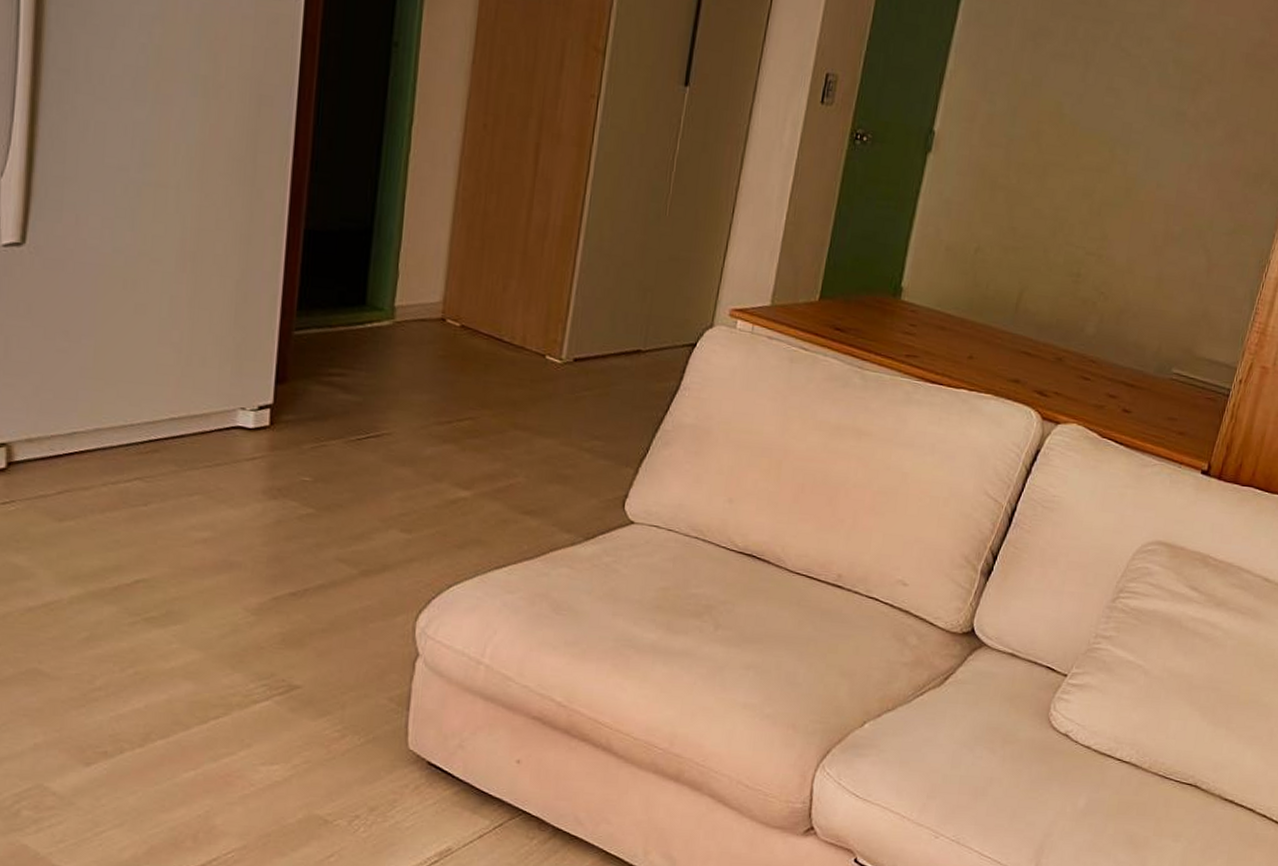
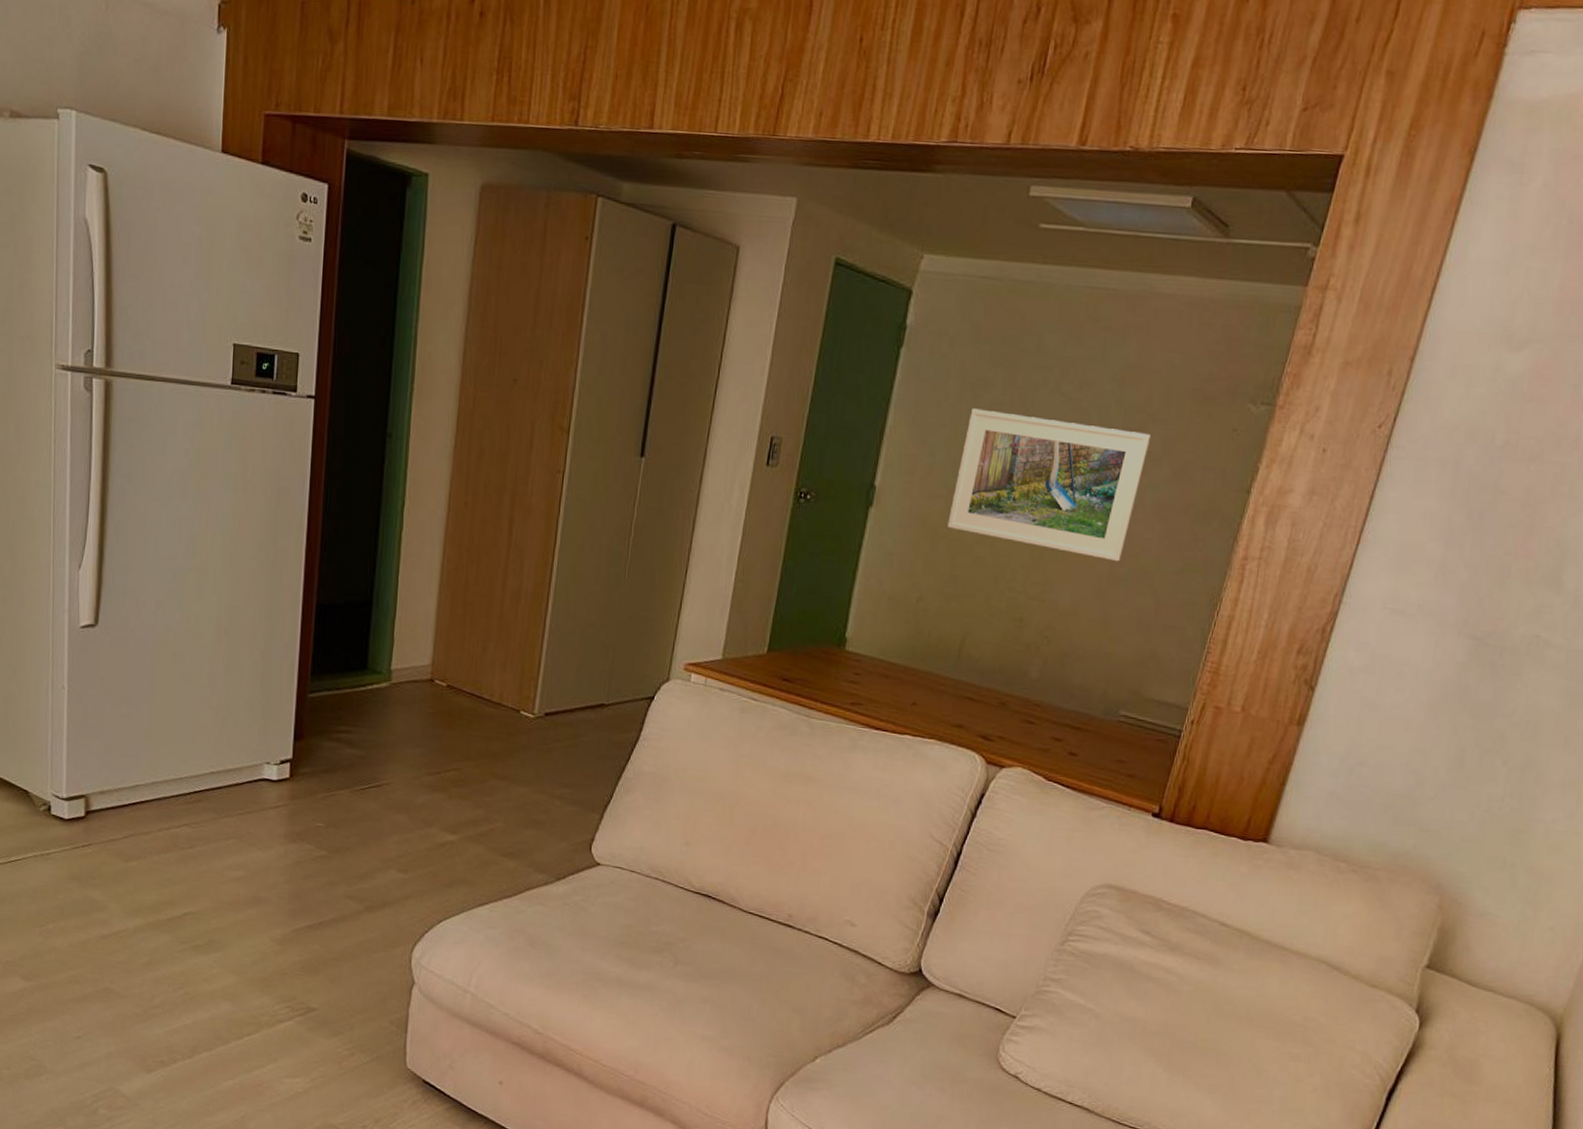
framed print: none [1007,57,1207,221] -> present [947,408,1152,562]

